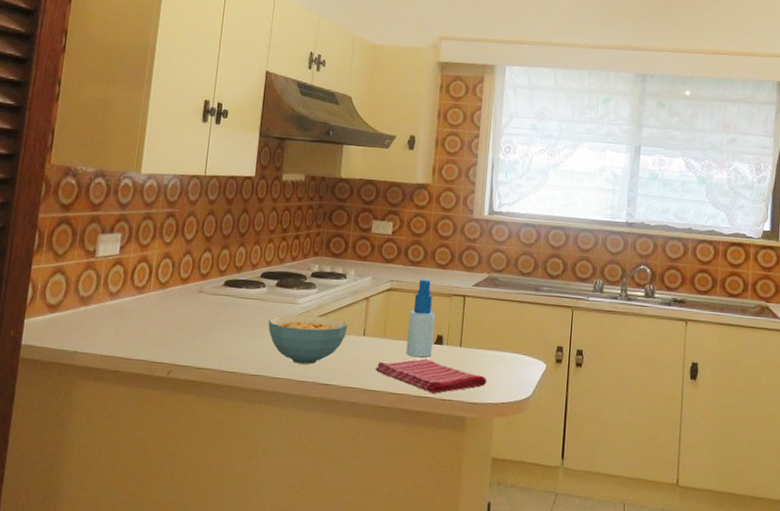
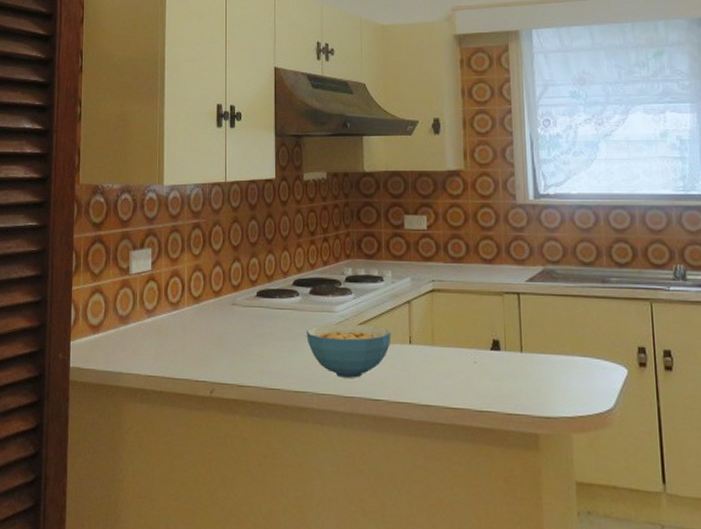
dish towel: present [375,359,487,394] -> none [427,368,558,407]
spray bottle: present [406,279,435,358] -> none [458,277,489,366]

